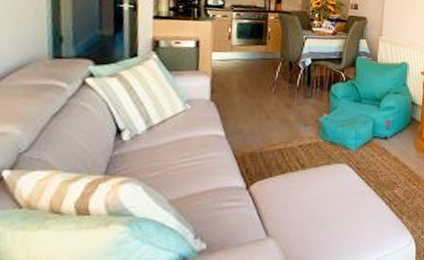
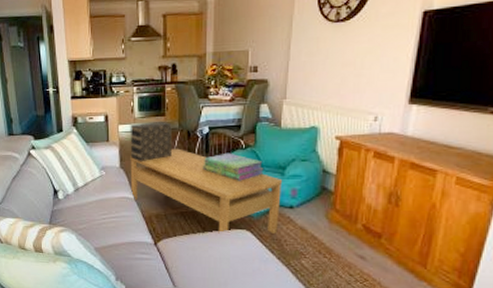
coffee table: none [222,79,379,170] -> present [130,148,283,235]
decorative box: none [224,50,273,95] -> present [130,121,172,162]
stack of books: none [303,85,363,114] -> present [202,152,264,181]

